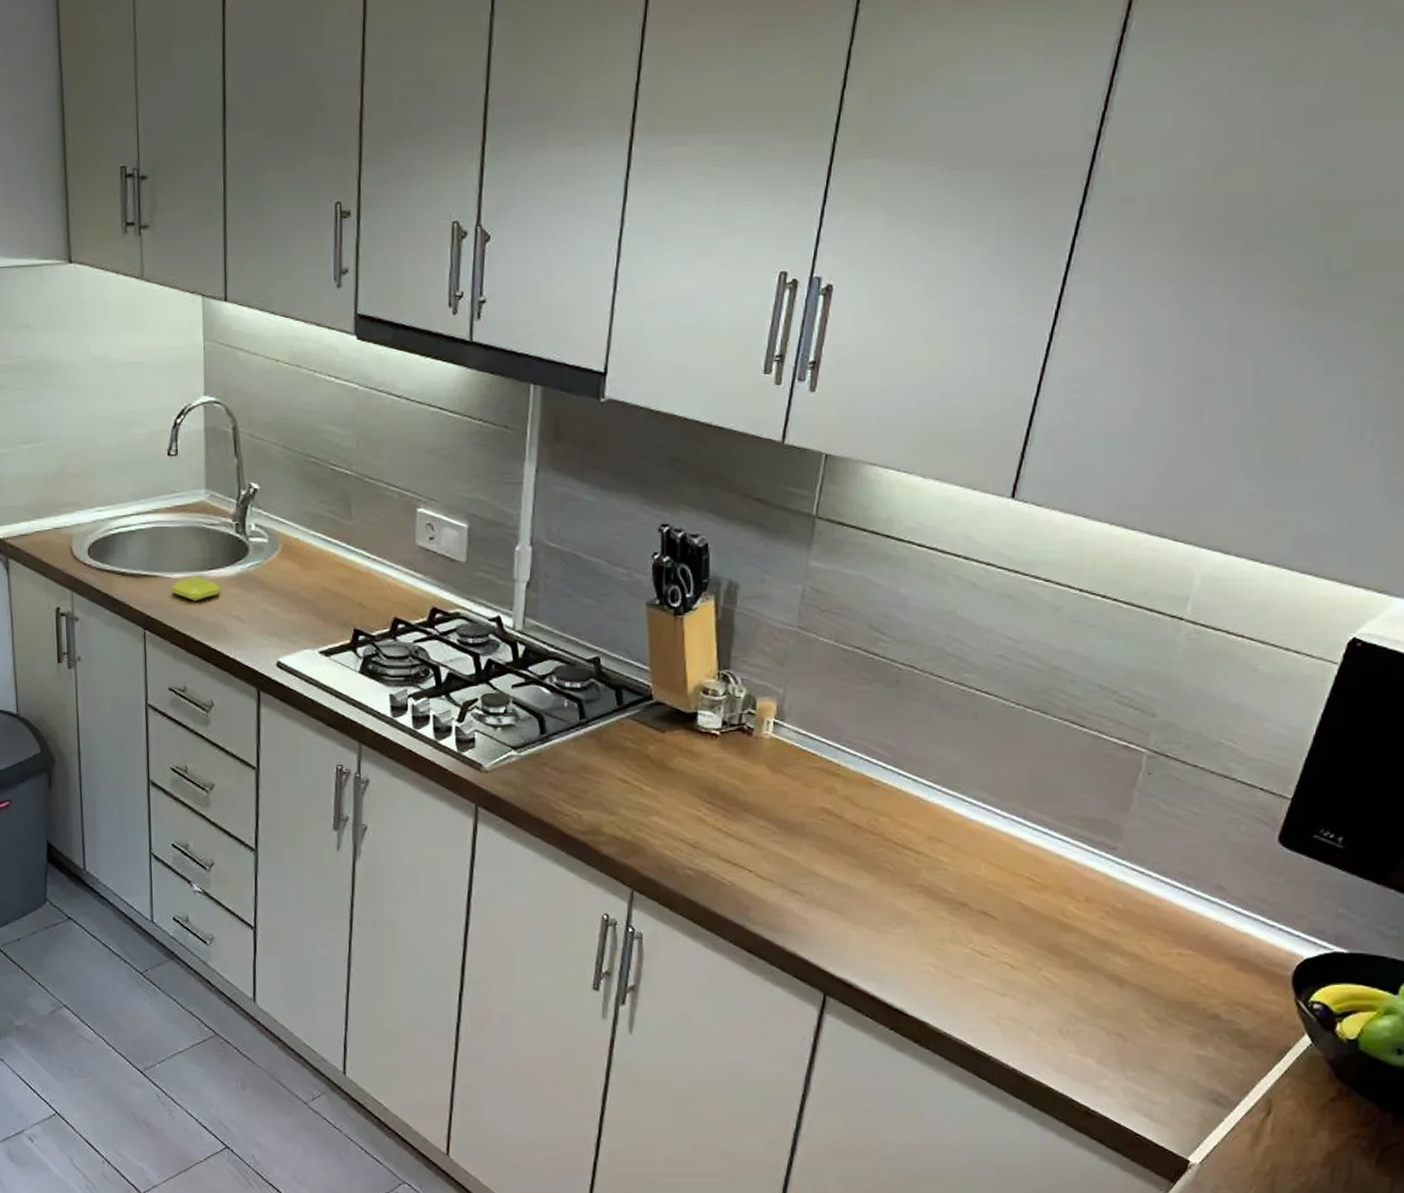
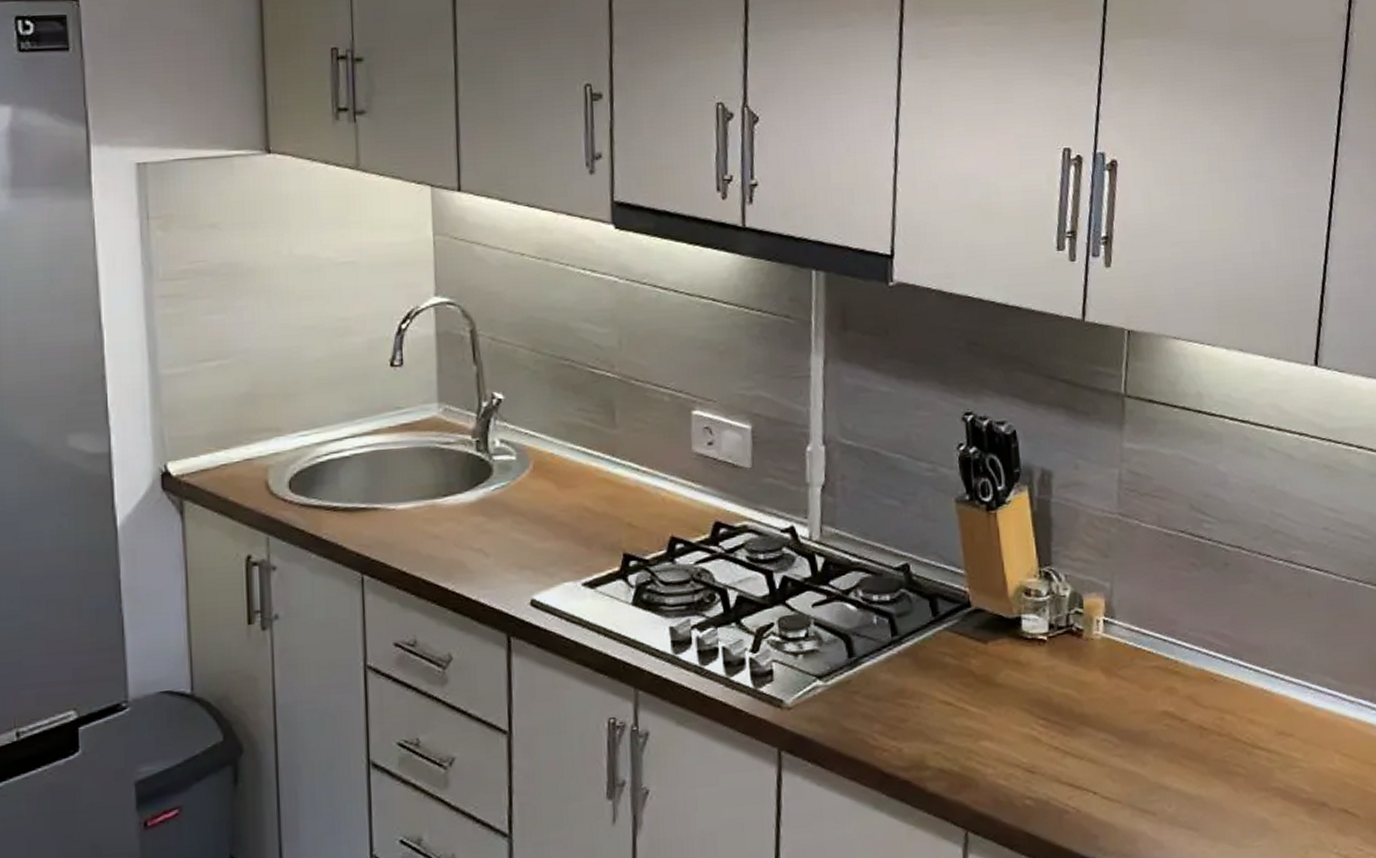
soap bar: present [171,576,220,602] -> none [396,505,458,536]

